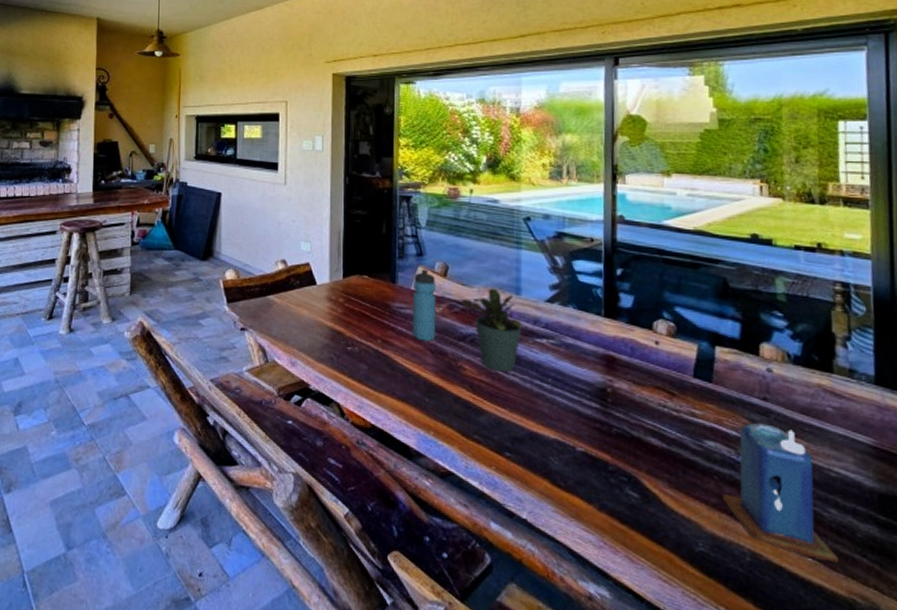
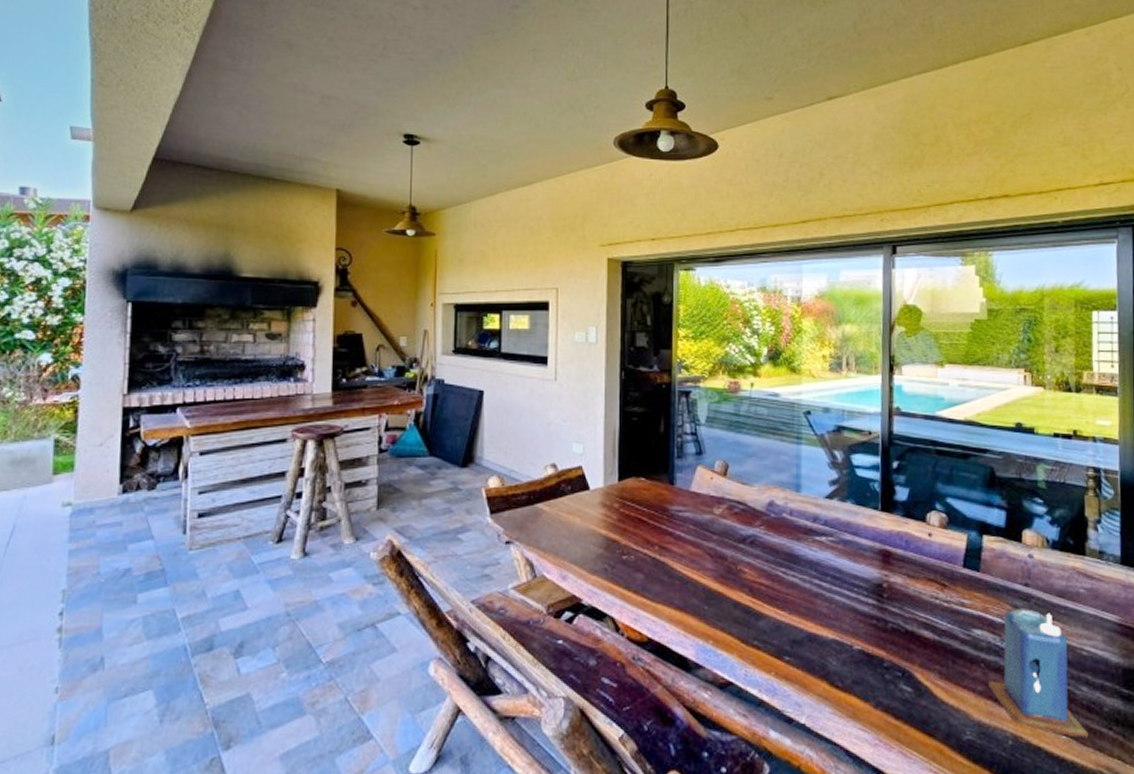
water bottle: present [413,269,437,342] -> none [691,469,716,546]
potted plant: present [461,288,522,372] -> none [741,486,802,573]

